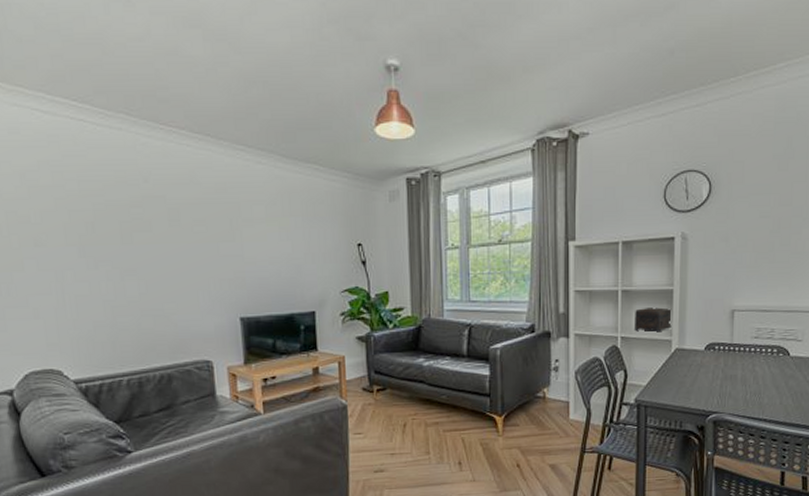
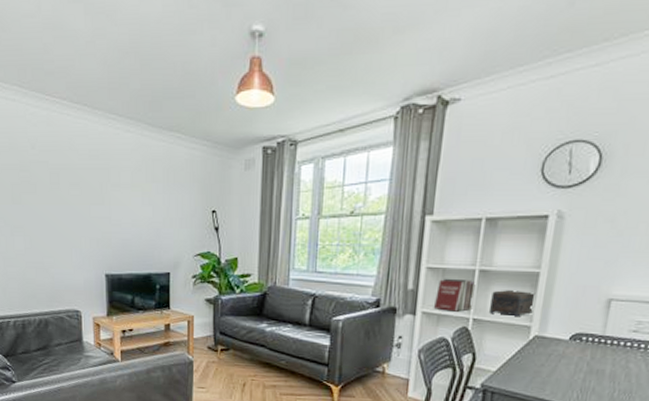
books: none [584,299,620,332] -> present [433,278,476,312]

